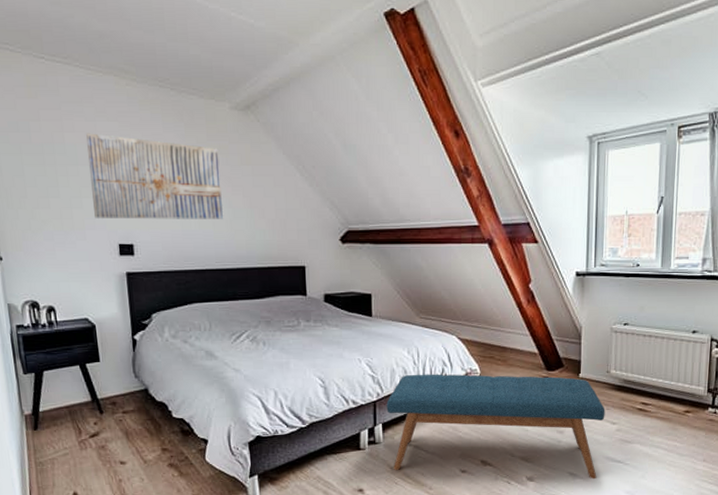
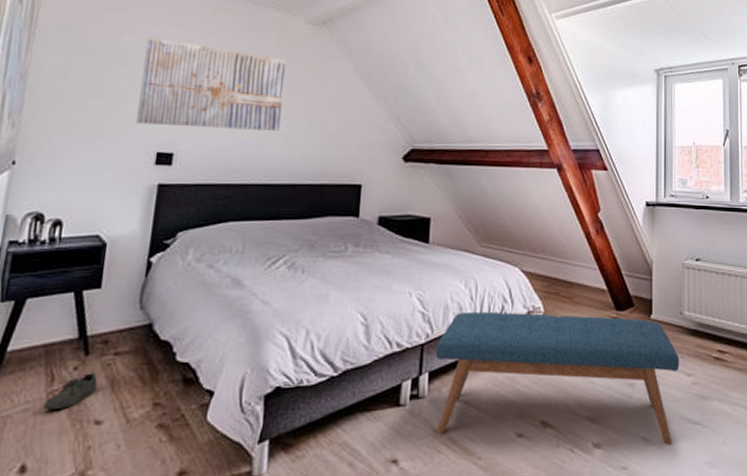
shoe: none [78,426,115,454] -> present [44,372,98,410]

